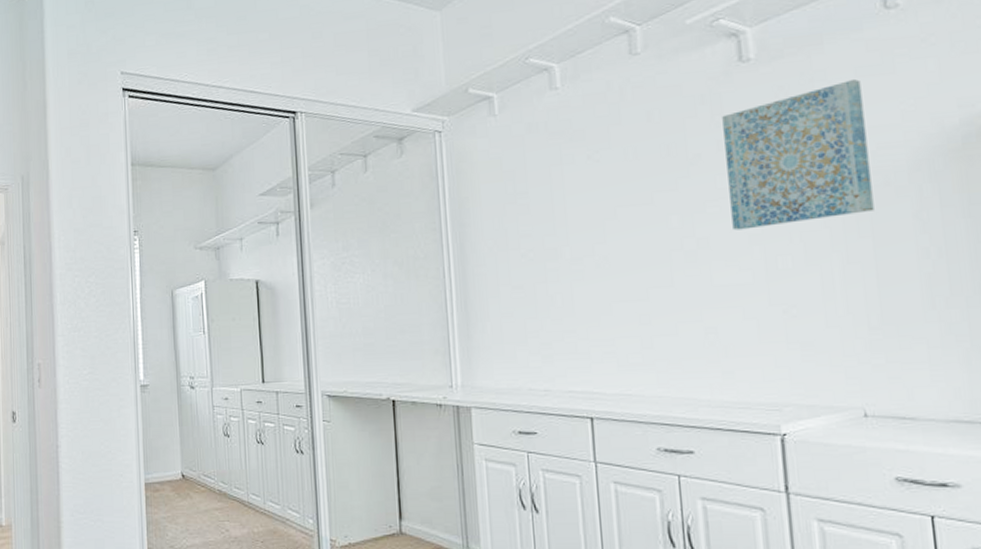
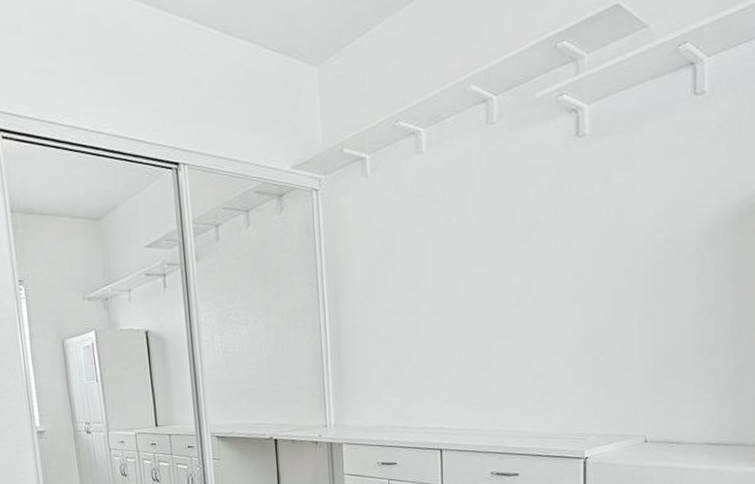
wall art: present [722,78,874,231] -> none [559,157,669,289]

